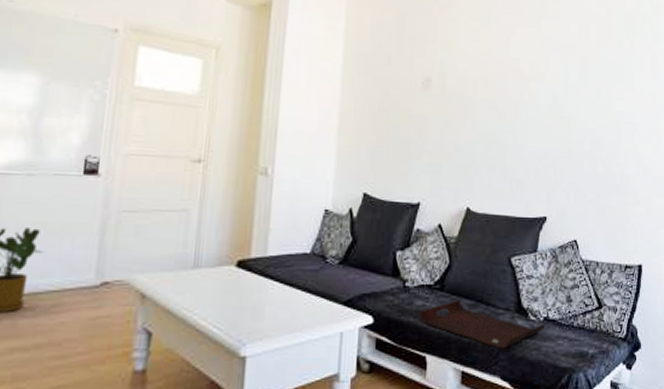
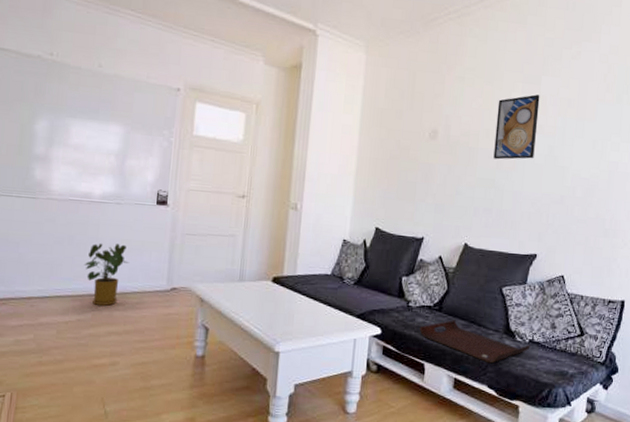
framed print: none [494,39,540,111] -> present [493,94,540,160]

